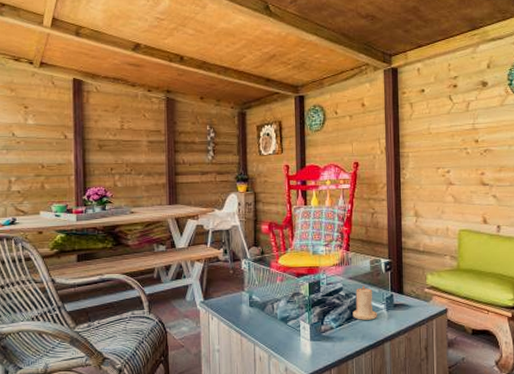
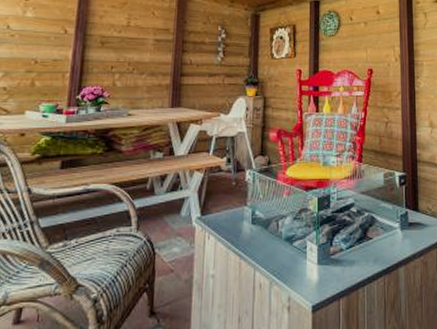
candle: present [352,285,377,320] -> none [364,200,391,241]

